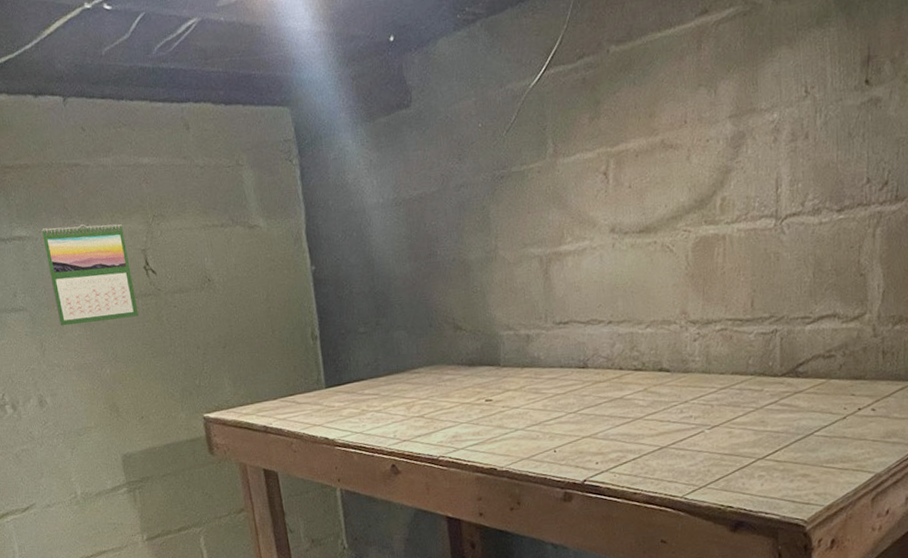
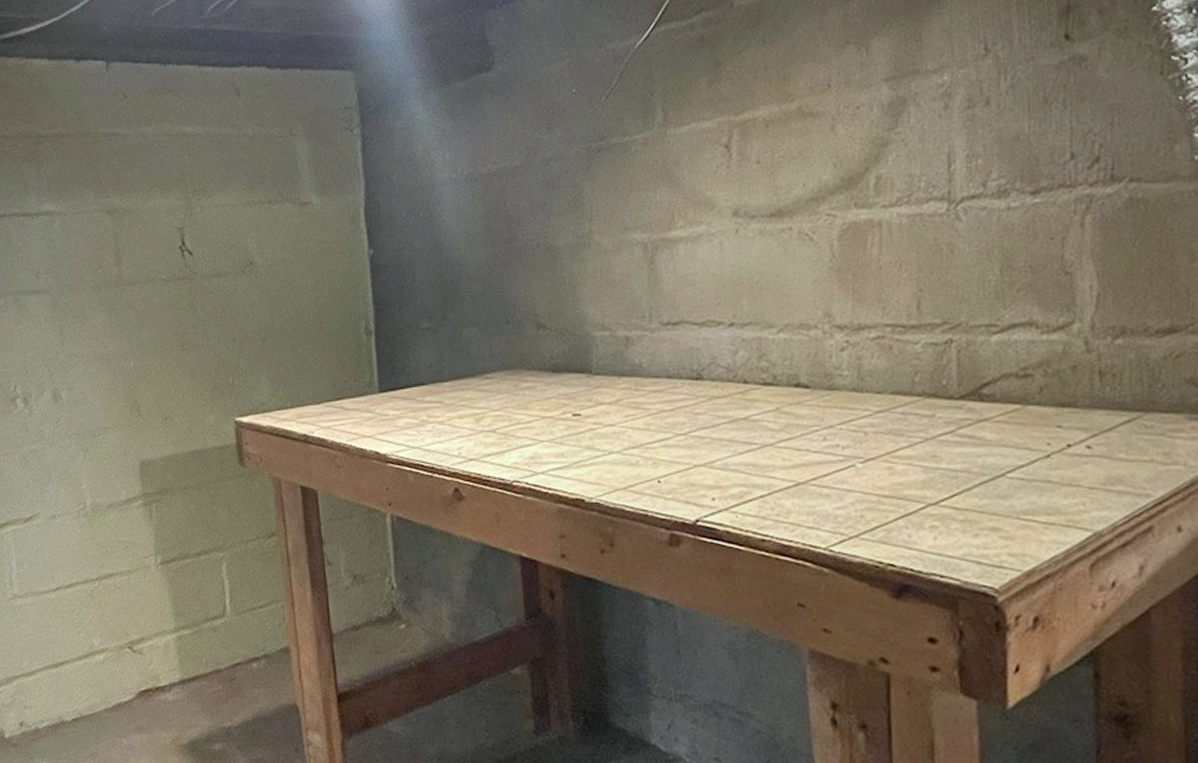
calendar: present [41,224,139,326] -> none [71,199,170,312]

